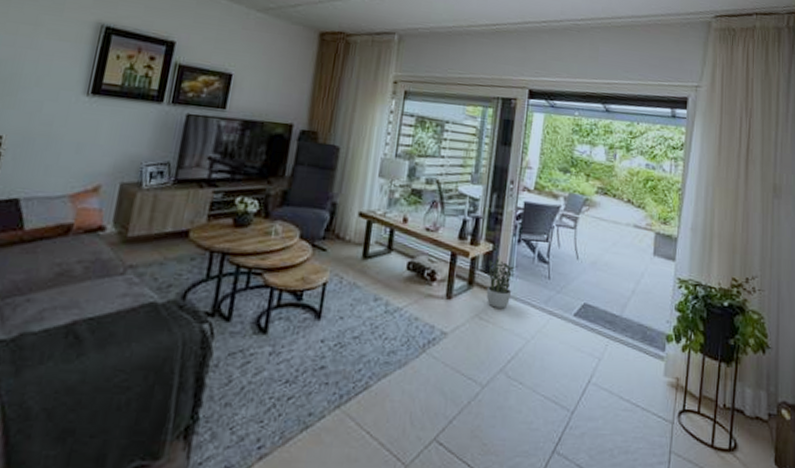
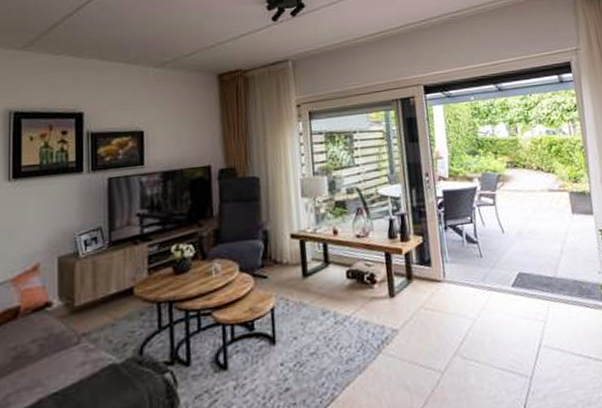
potted plant: present [486,258,518,309] -> none [419,249,450,296]

